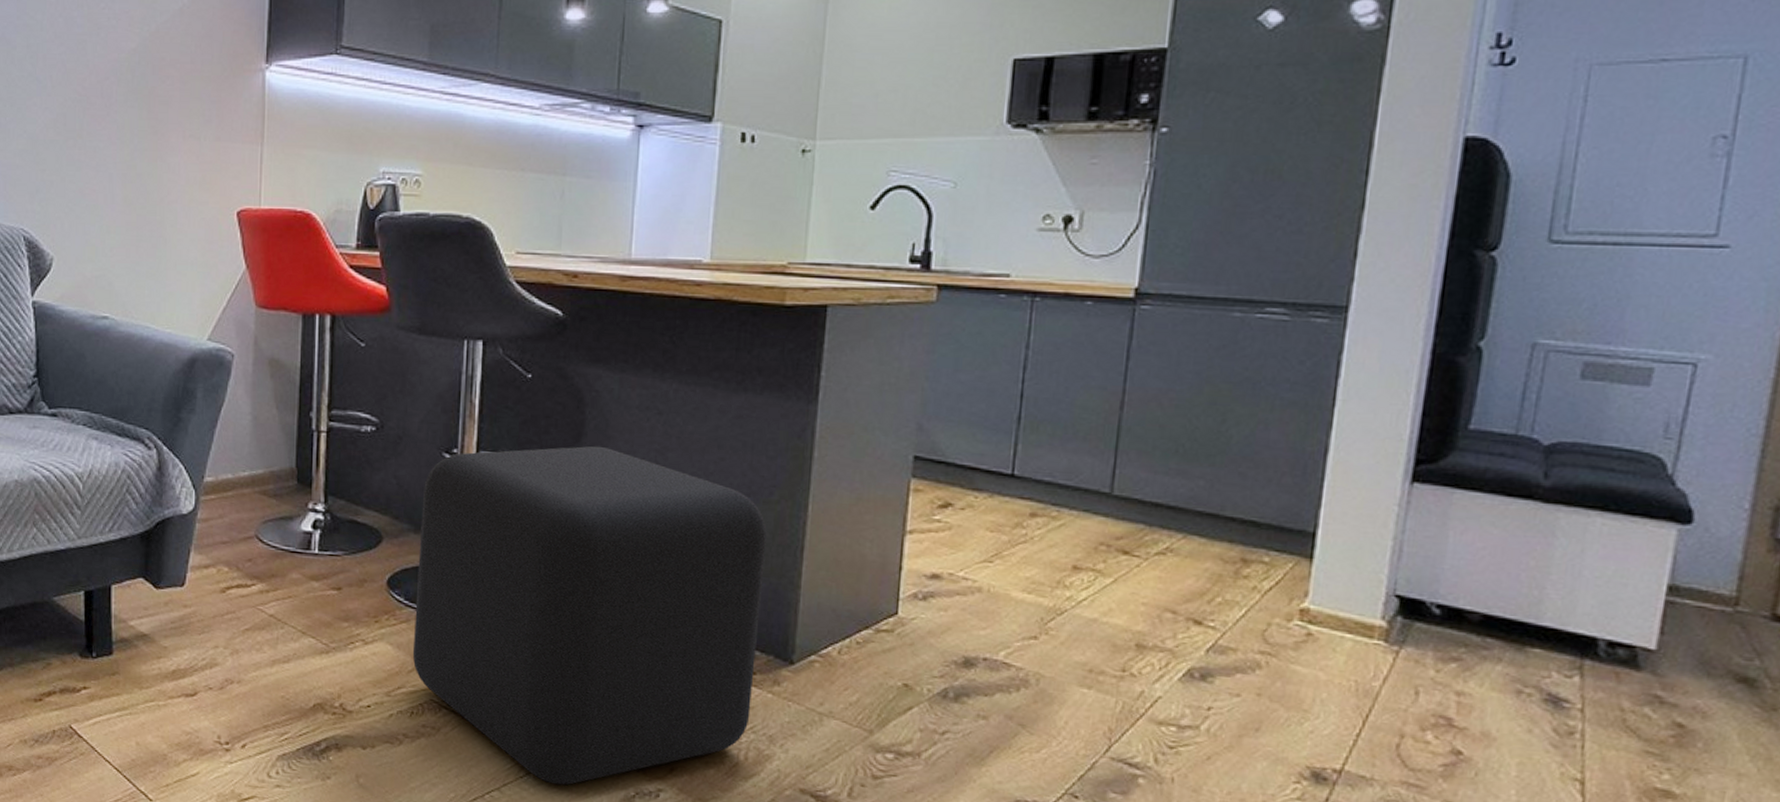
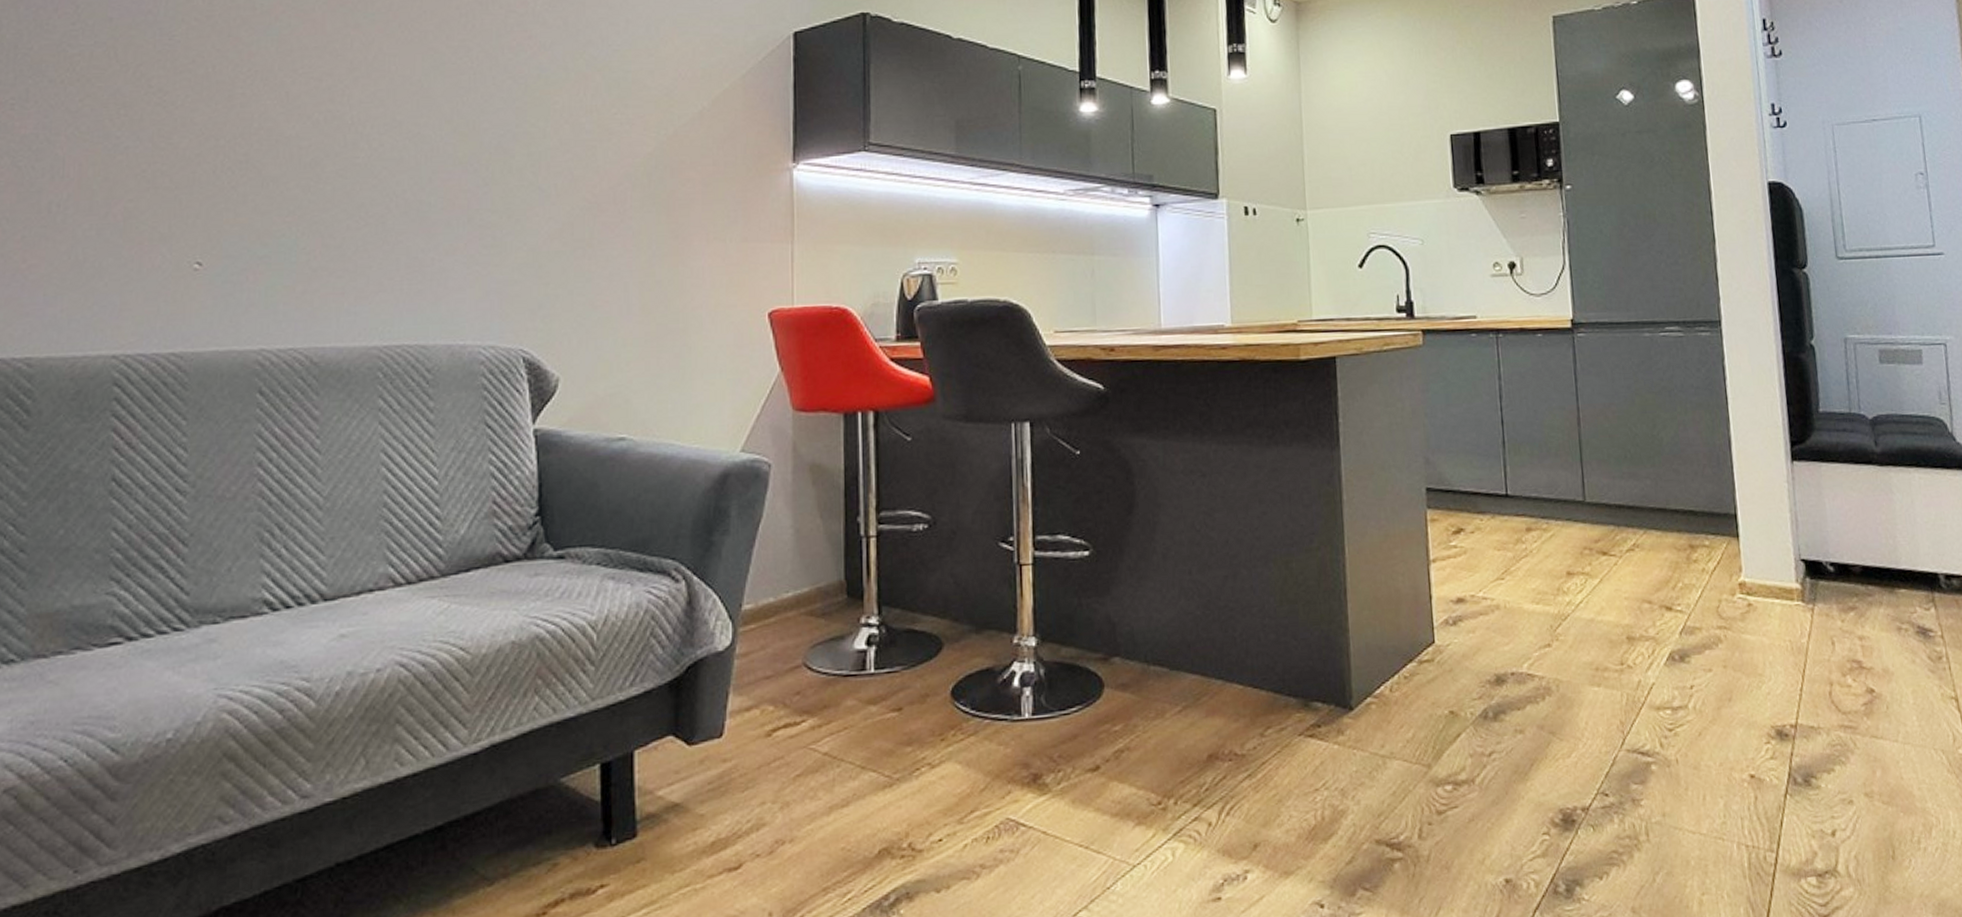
cube: present [412,445,767,786] -> none [982,515,1321,889]

